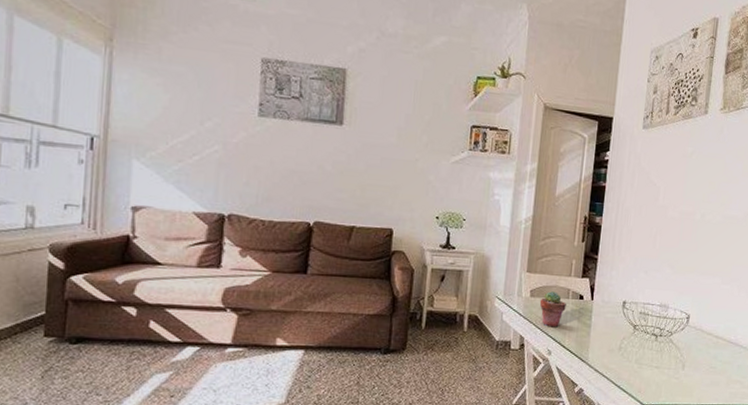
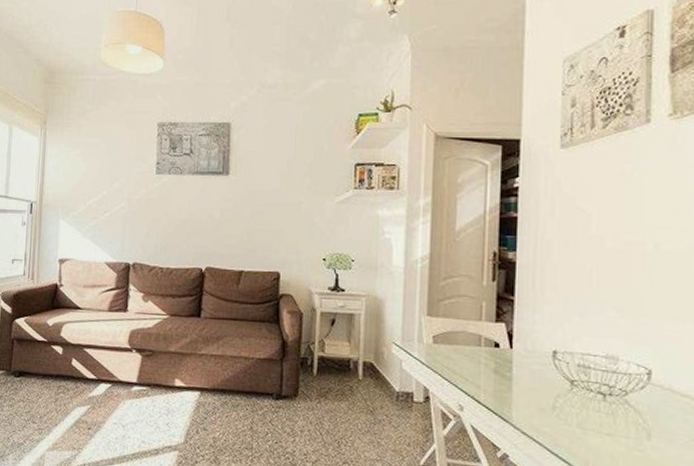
potted succulent: present [539,291,566,327] -> none [445,337,478,379]

